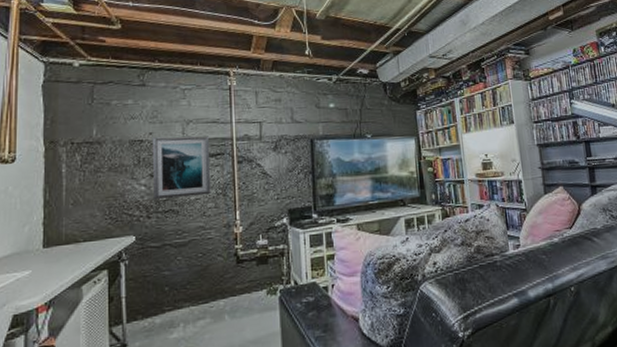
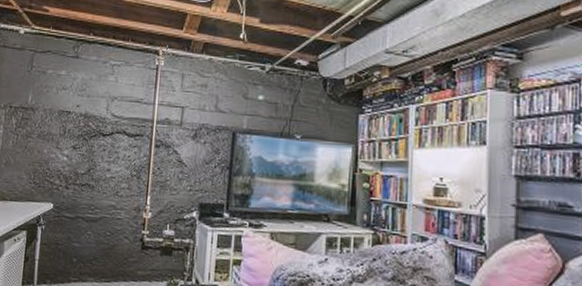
wall art: present [152,135,212,199] -> none [73,109,132,175]

